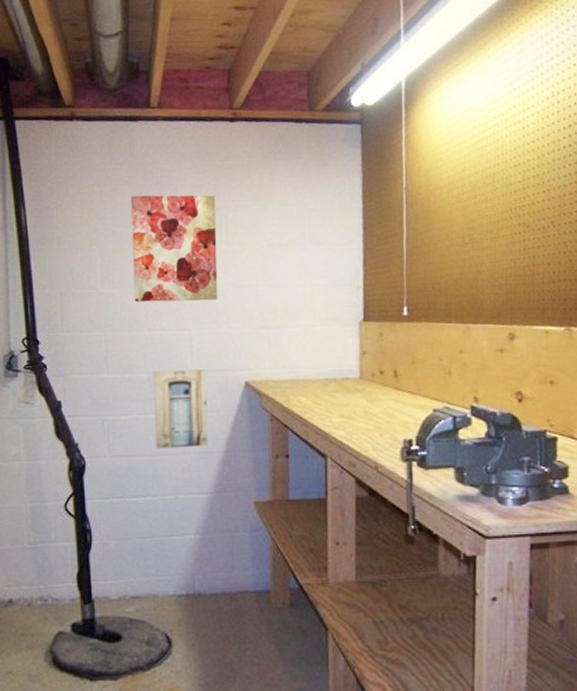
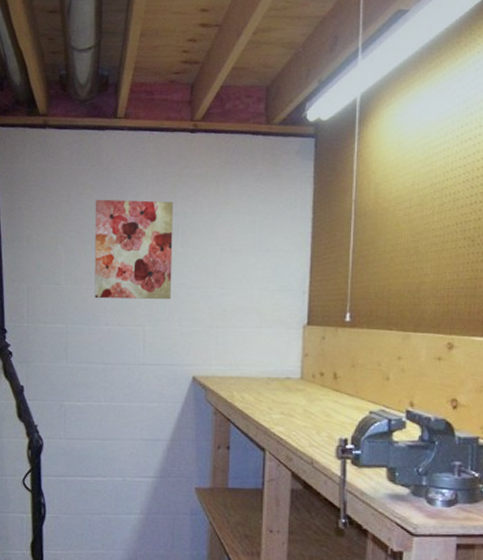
wall art: present [153,369,208,449] -> none [107,362,157,435]

